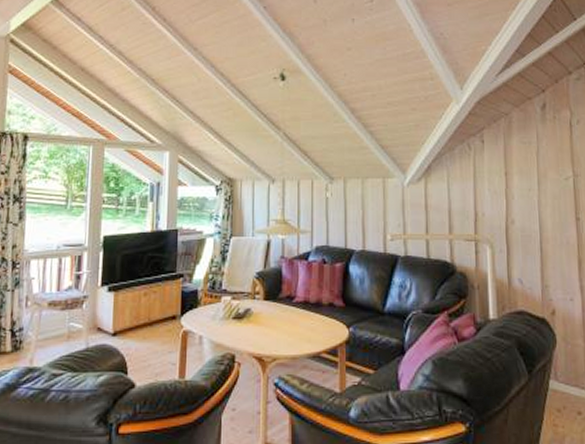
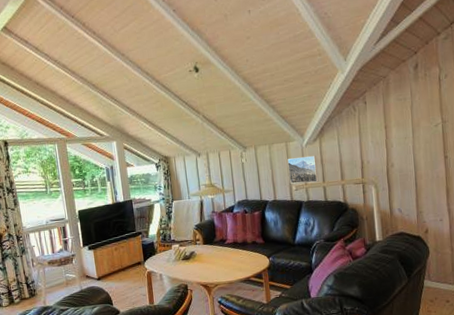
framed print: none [383,198,421,233] -> present [287,155,319,184]

